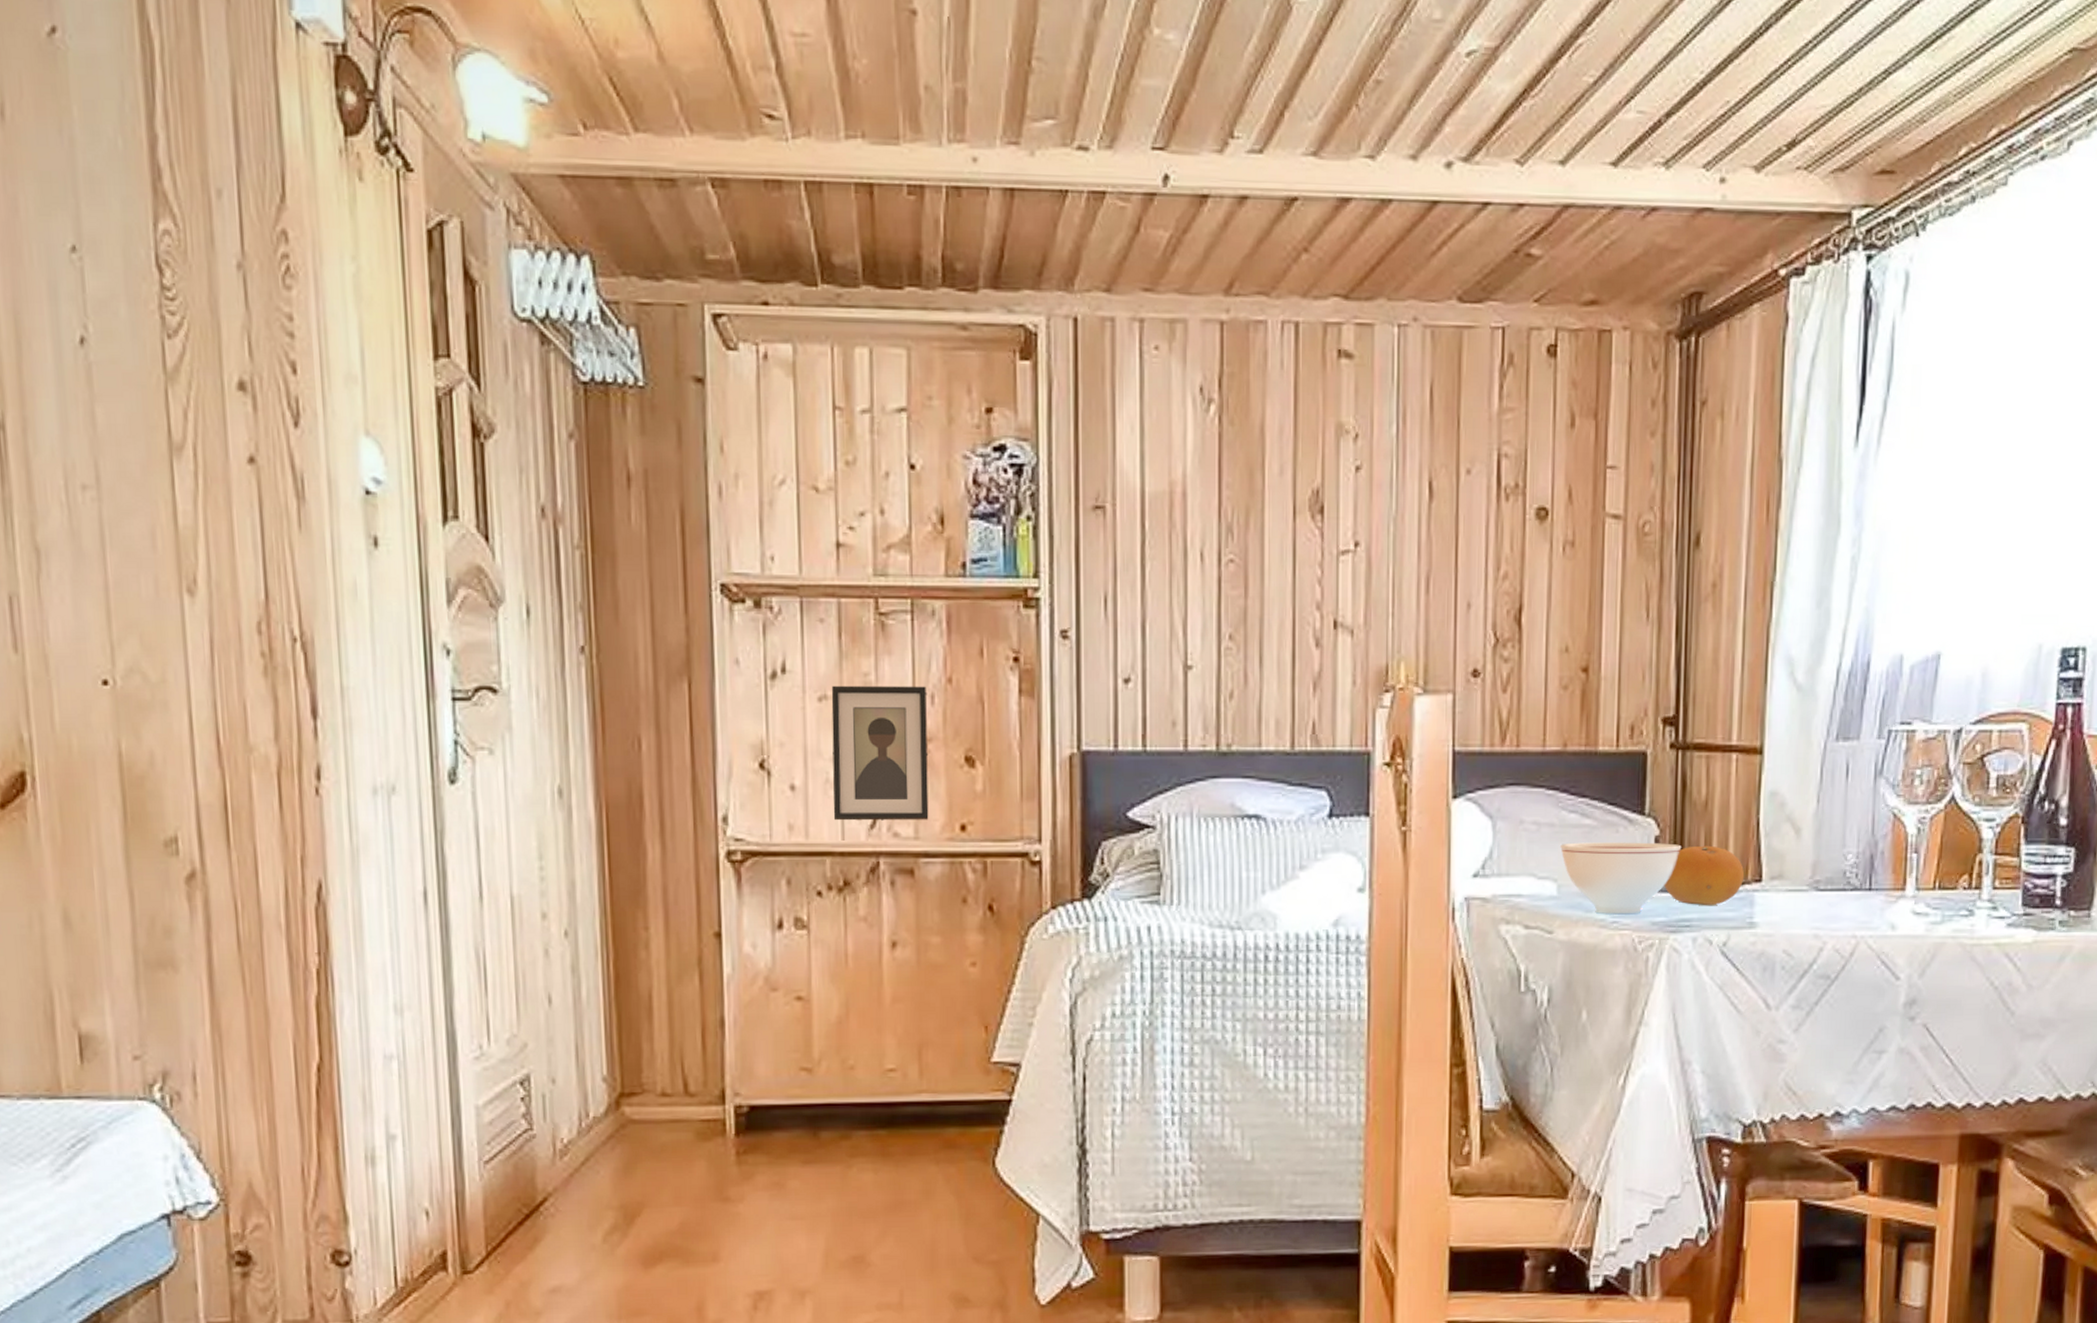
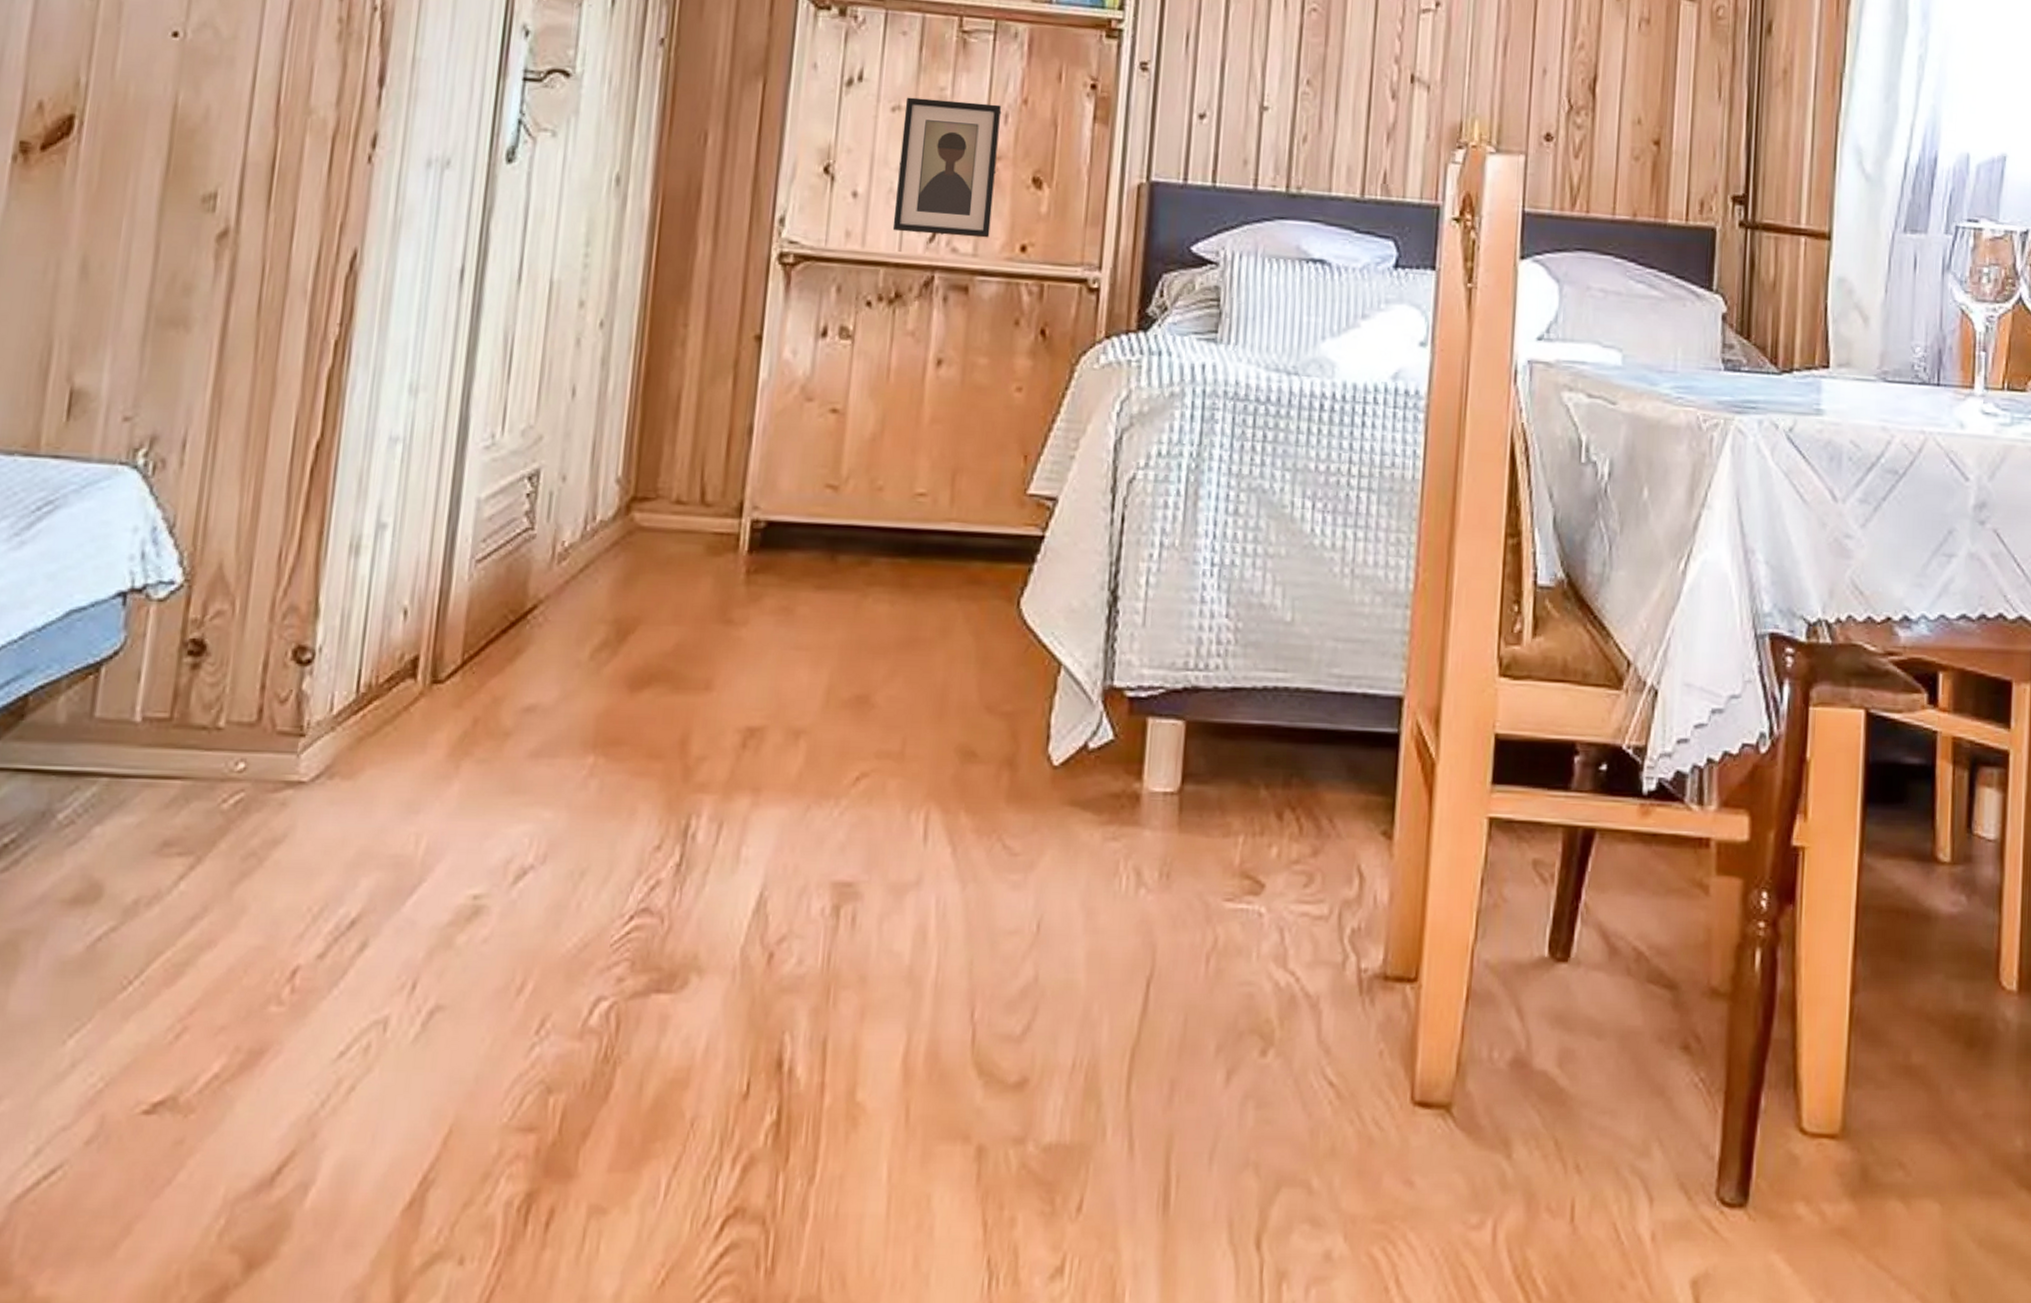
bowl: present [1560,842,1682,915] -> none [1627,313,1749,392]
fruit: present [1664,845,1745,905] -> none [1730,326,1812,388]

